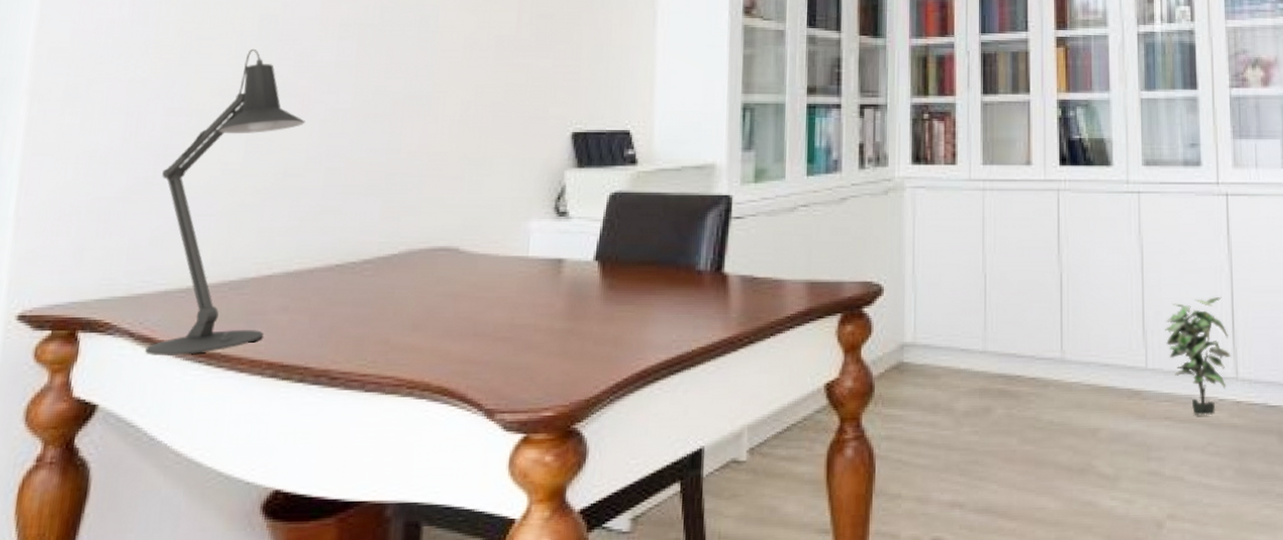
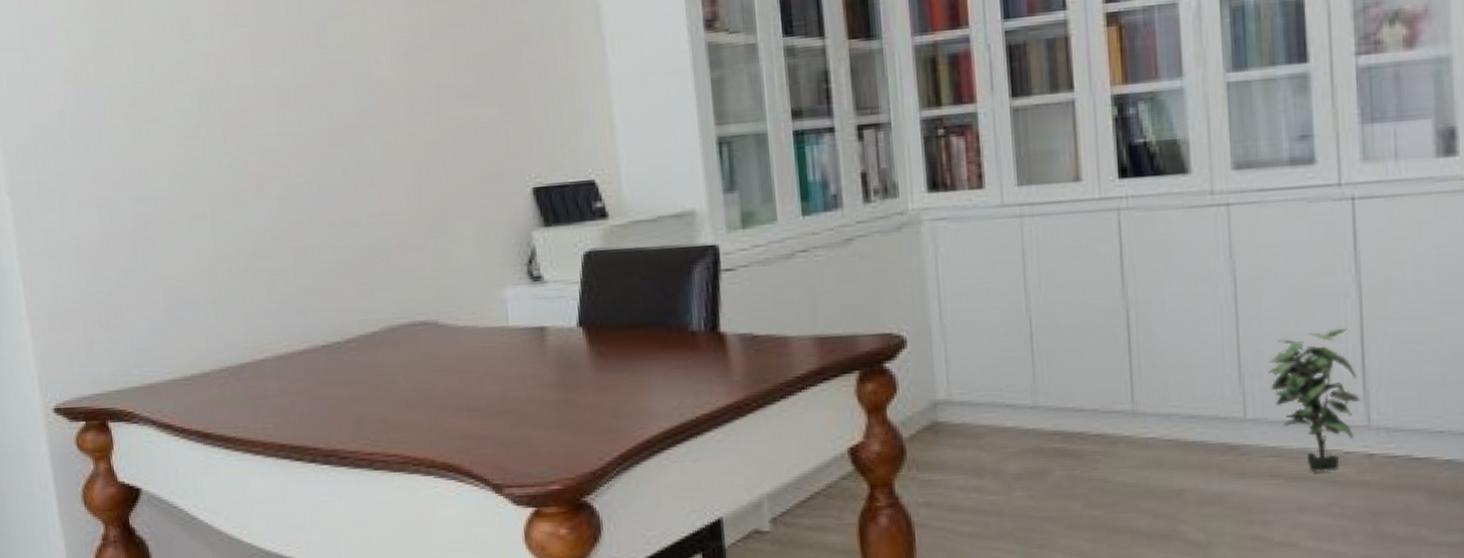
desk lamp: present [144,48,305,356] -> none [143,126,270,441]

